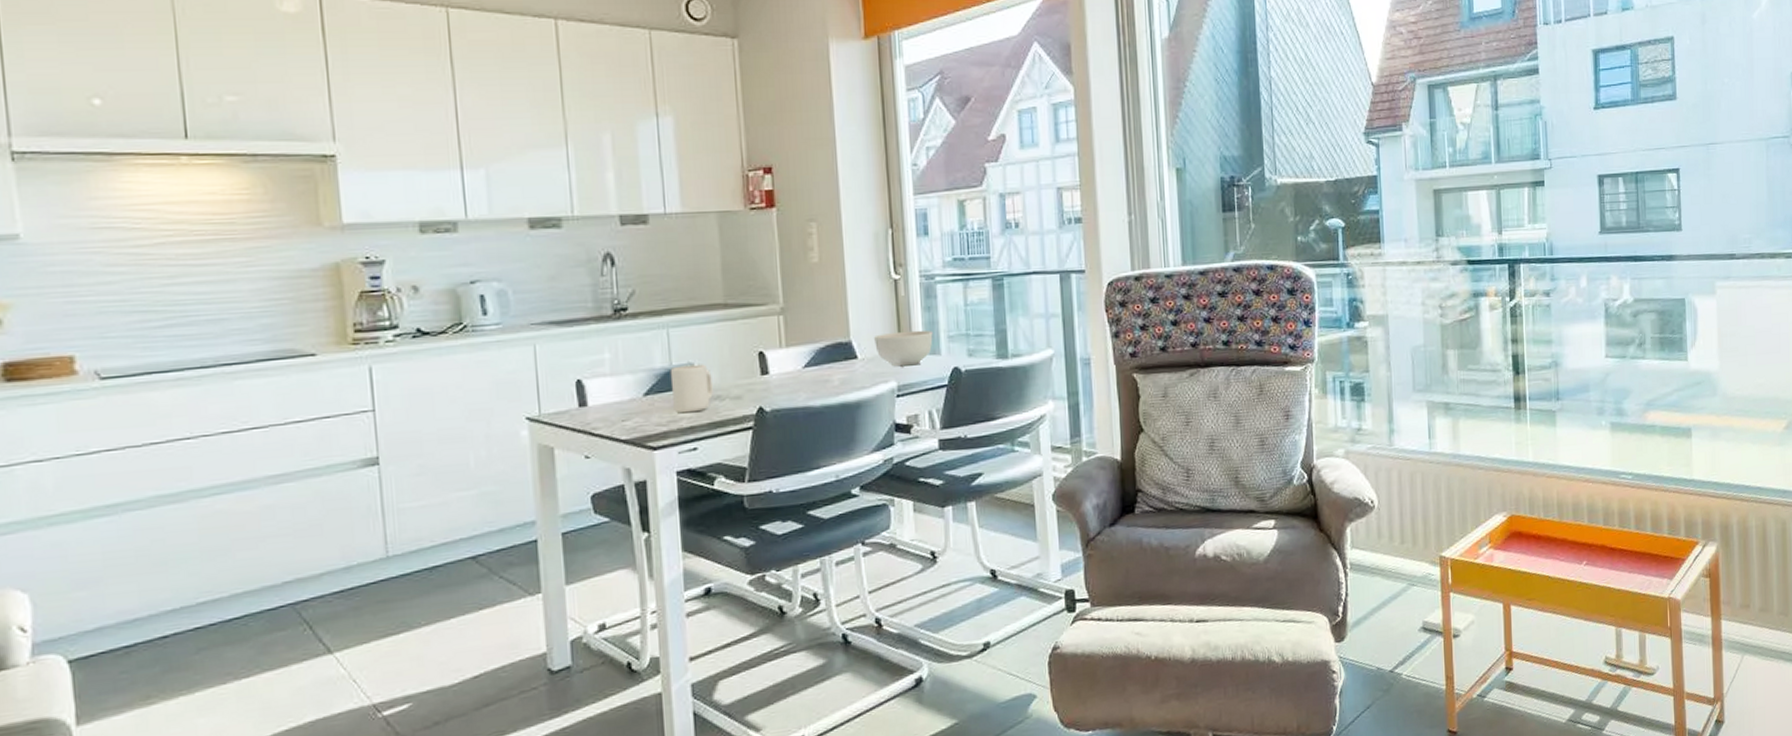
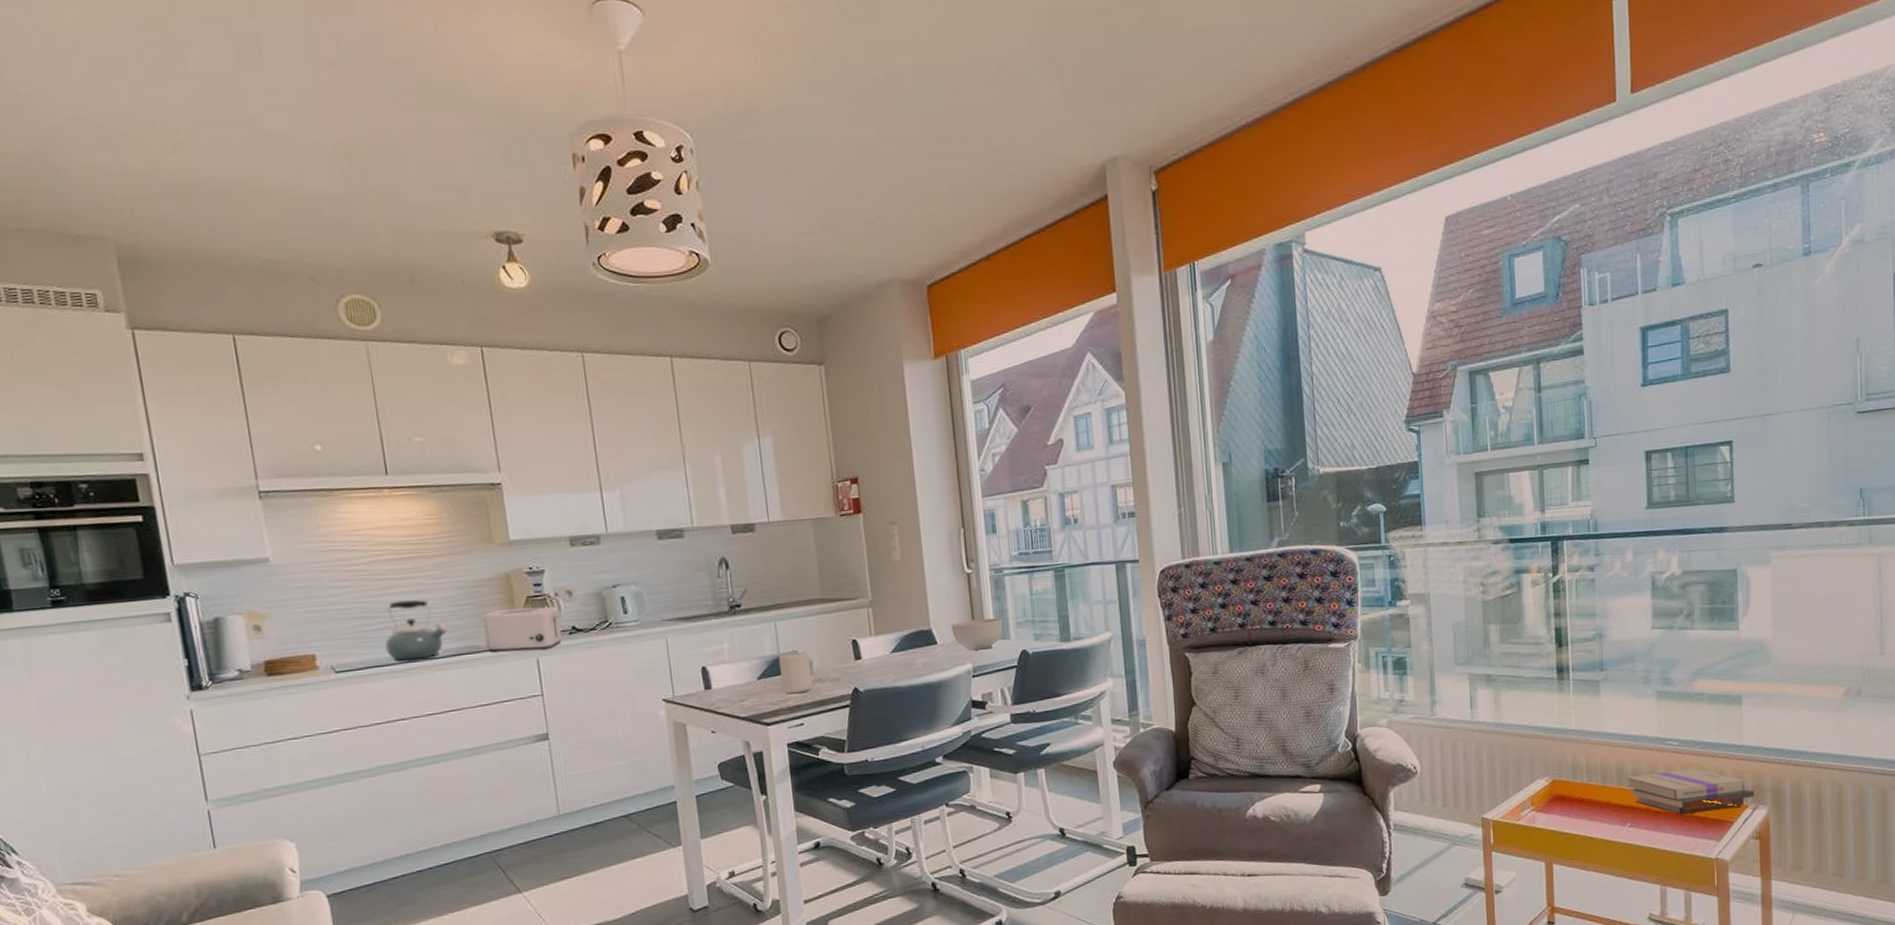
kettle: none [170,291,257,367] -> present [385,599,449,661]
toaster: none [301,304,404,360] -> present [482,606,563,654]
books: none [1582,504,1705,552] -> present [1627,769,1755,815]

